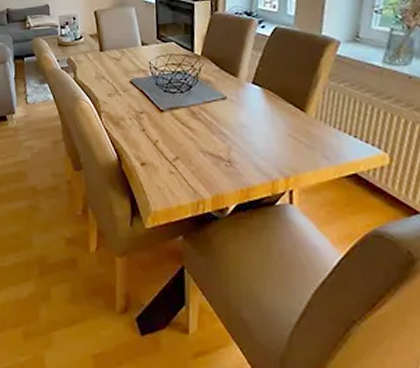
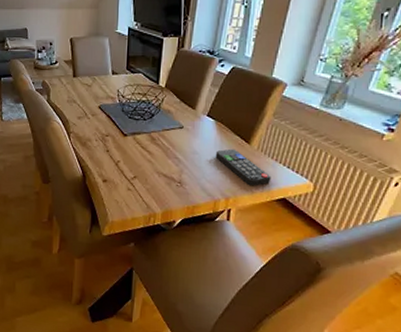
remote control: none [267,119,337,161] -> present [215,148,272,186]

